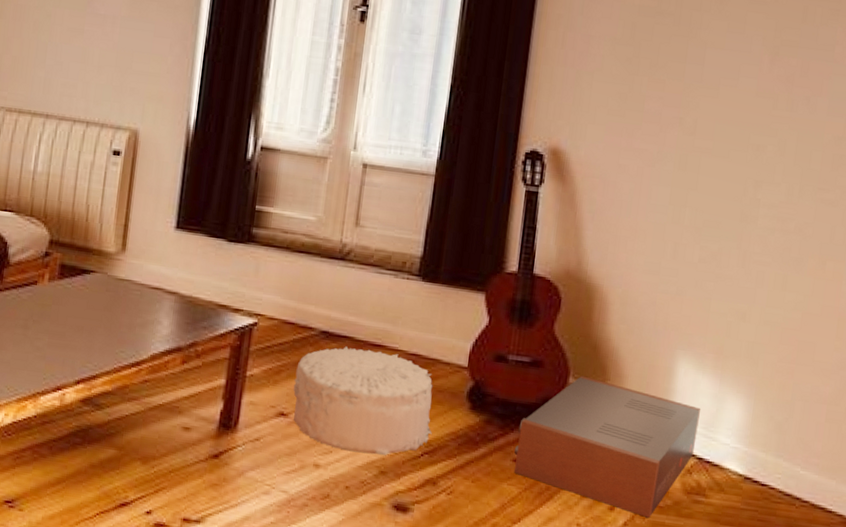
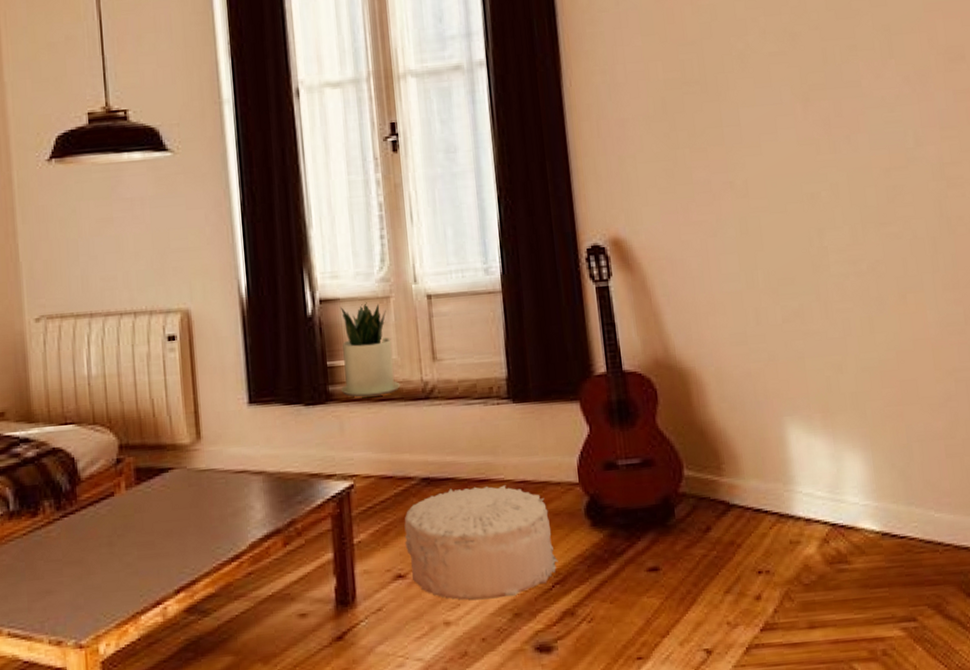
planter: none [263,157,322,248] -> present [340,301,400,398]
amplifier: present [513,375,701,518] -> none [644,465,826,599]

